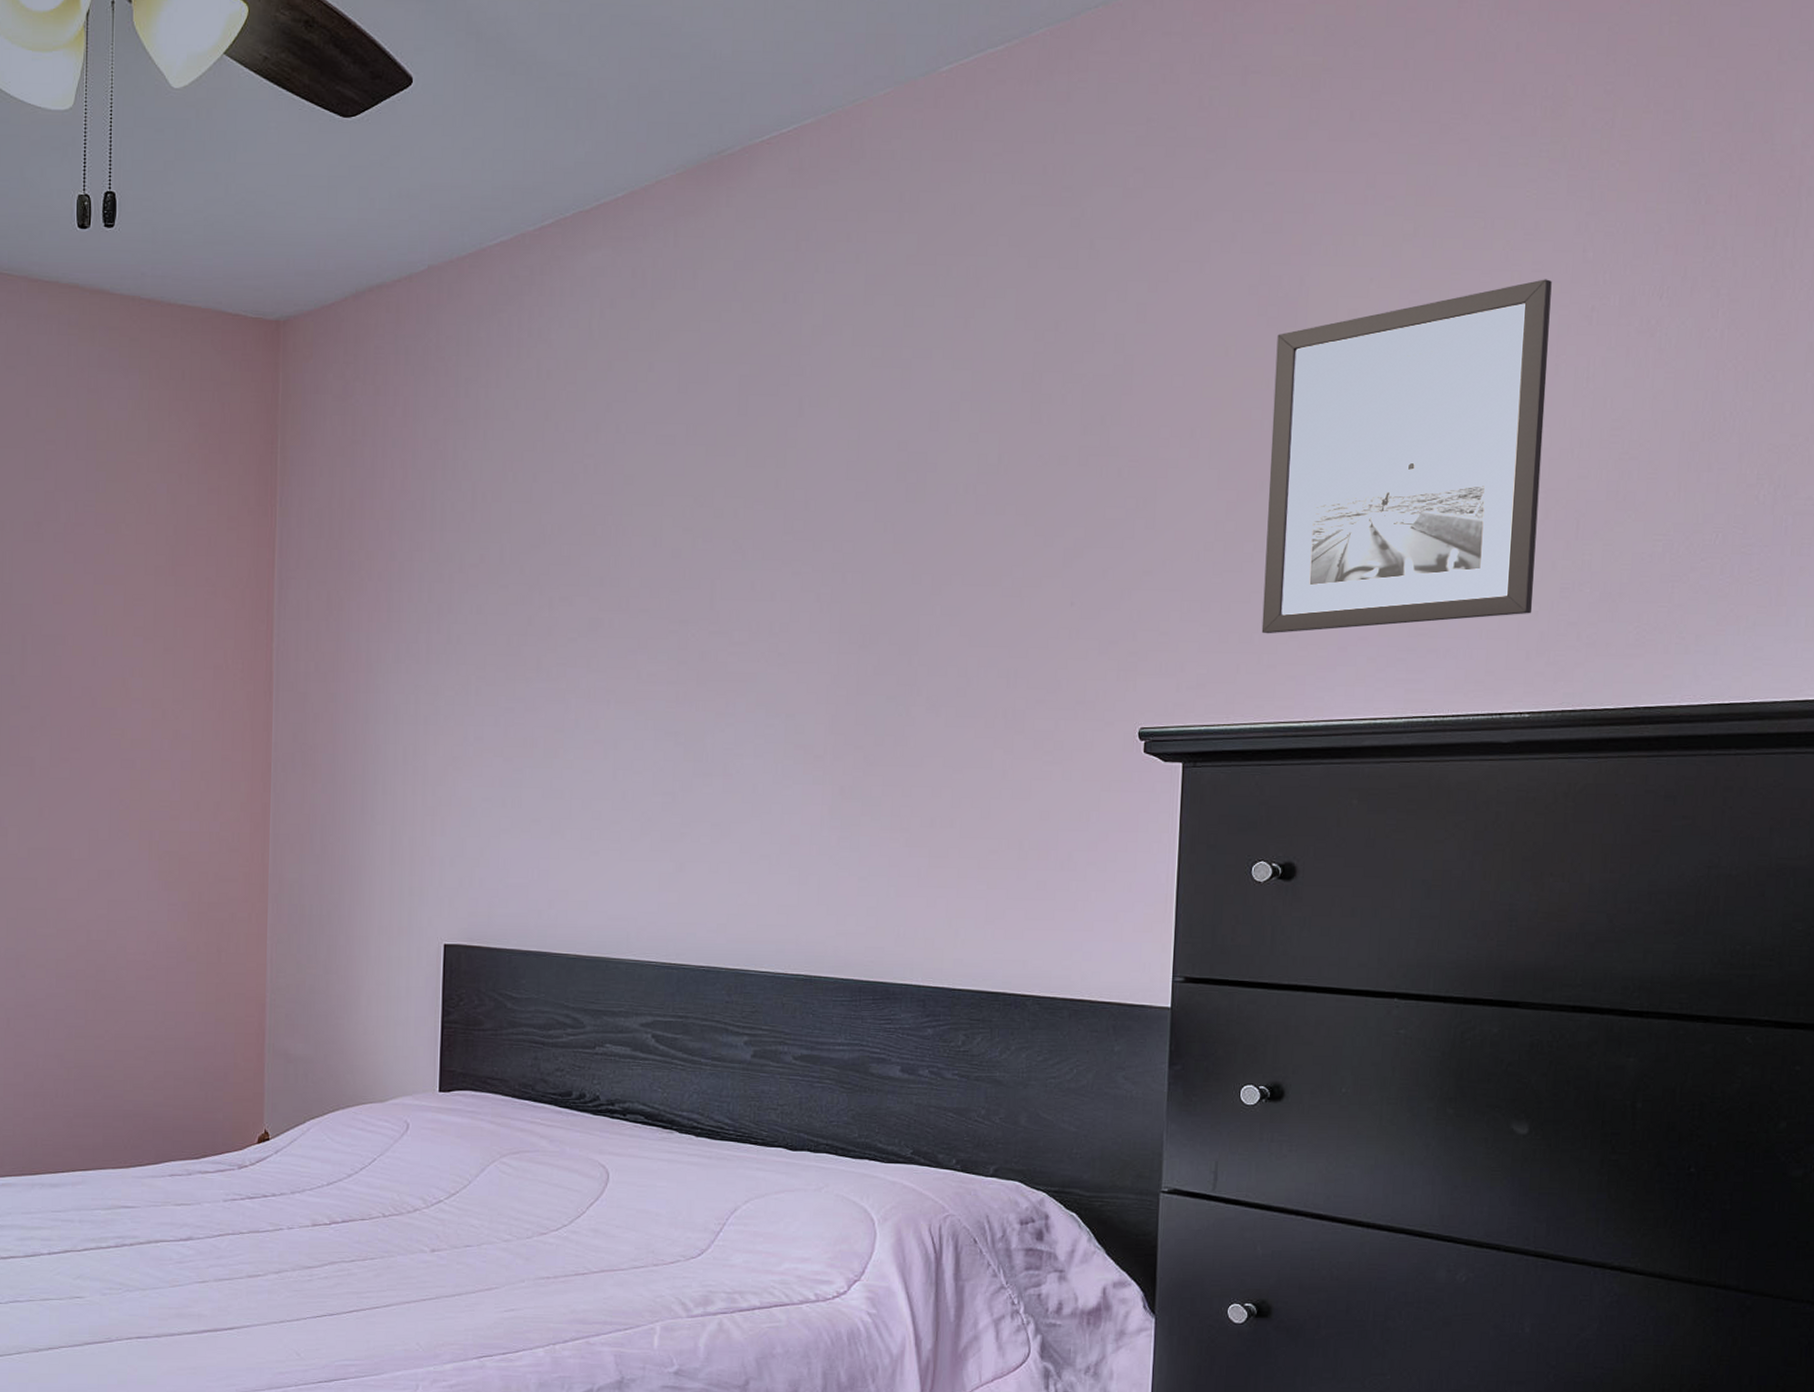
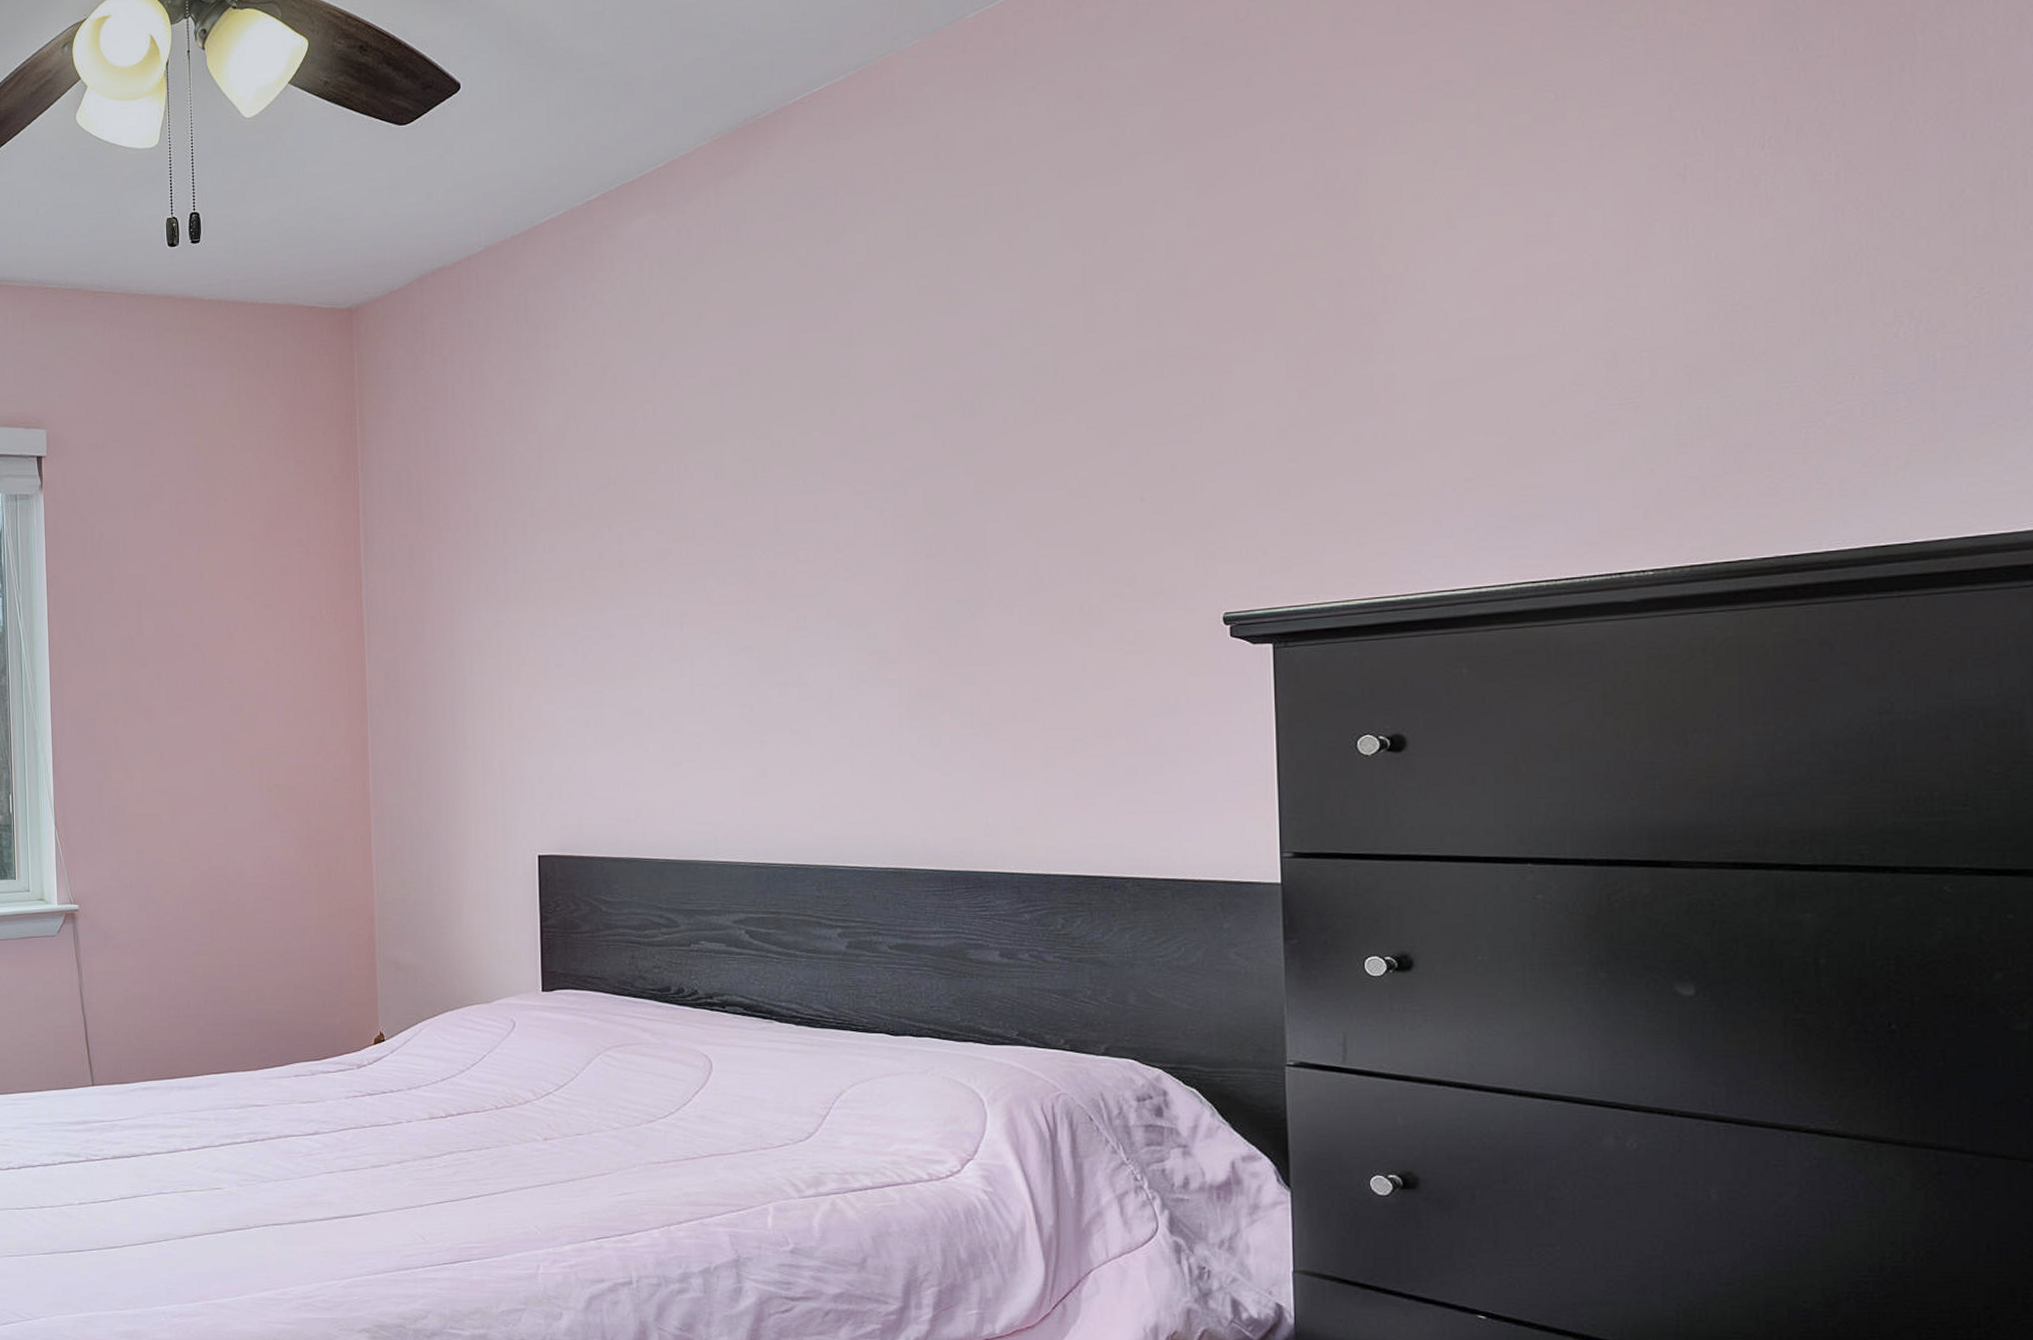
wall art: present [1261,279,1552,634] -> none [1338,142,1647,513]

